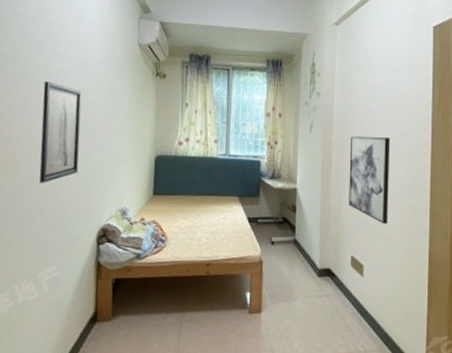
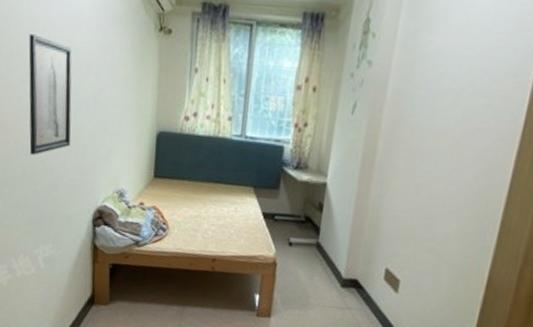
wall art: present [349,136,391,224] -> none [391,122,463,236]

